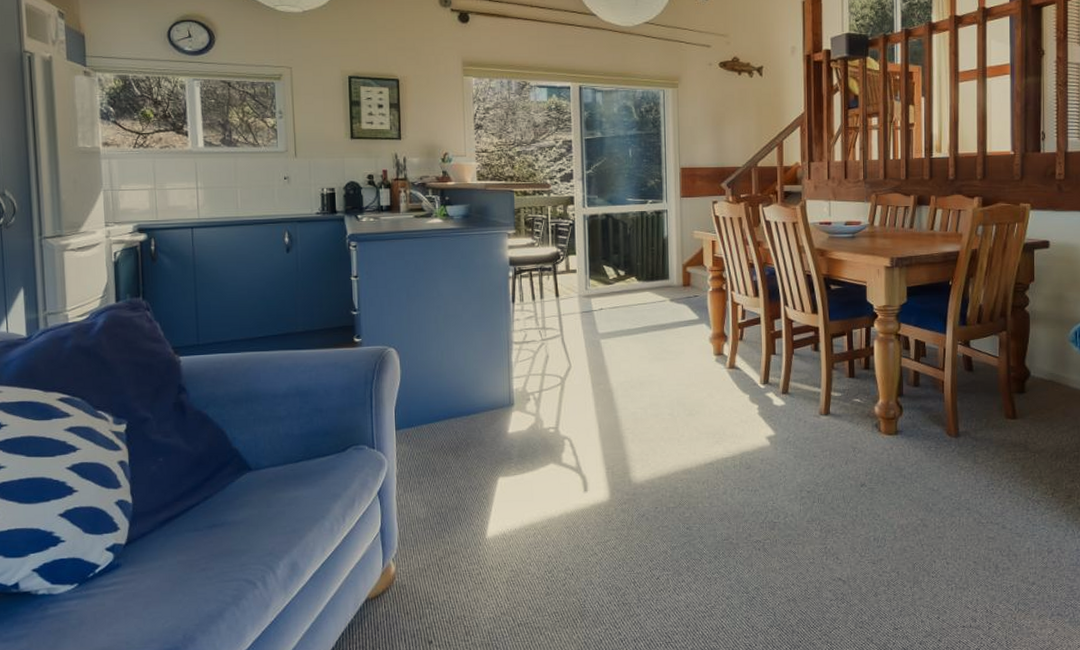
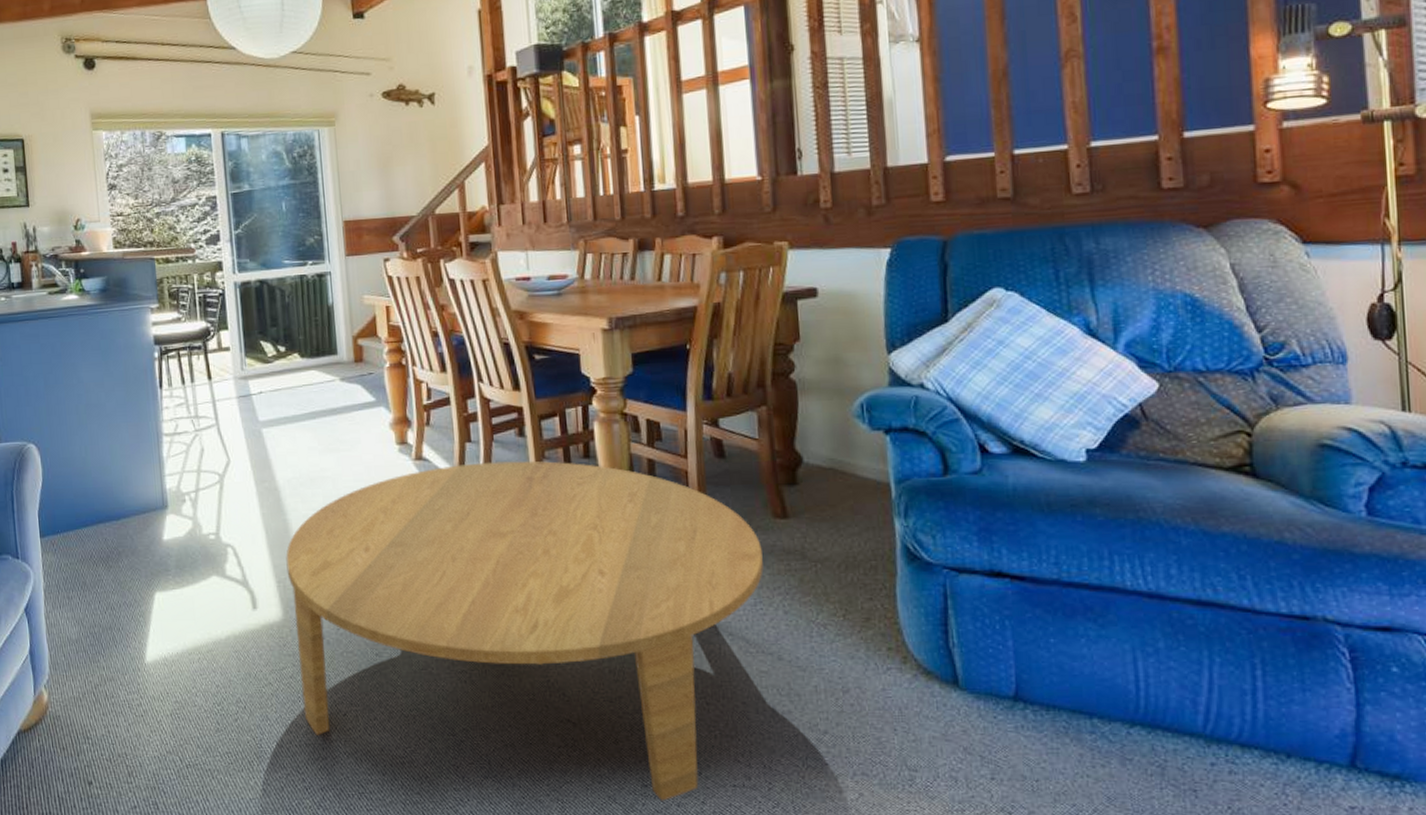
coffee table: none [615,371,996,640] -> present [286,461,764,801]

